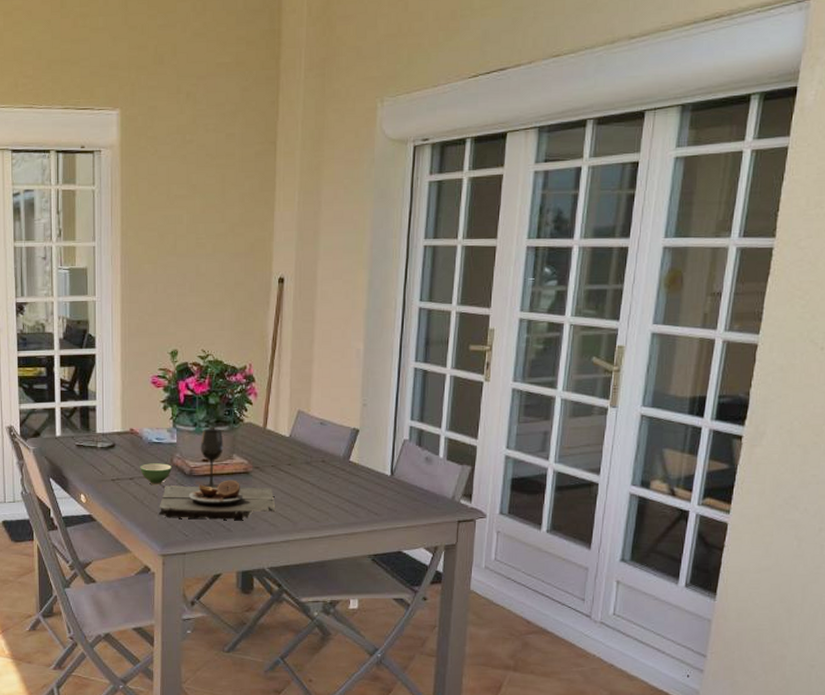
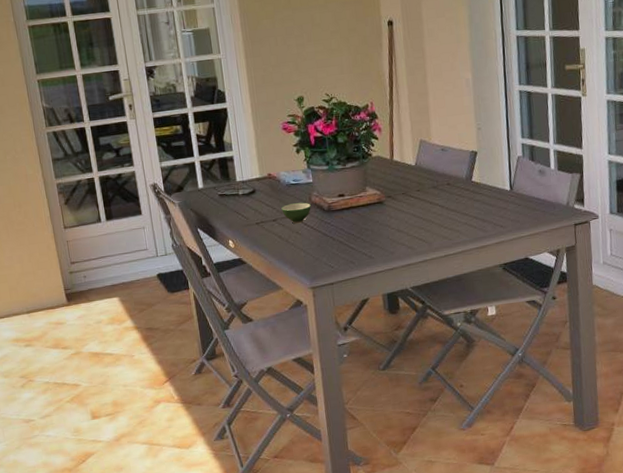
plate: present [159,480,276,521] -> none [303,210,411,253]
wine glass: present [200,429,224,488] -> none [334,165,357,221]

